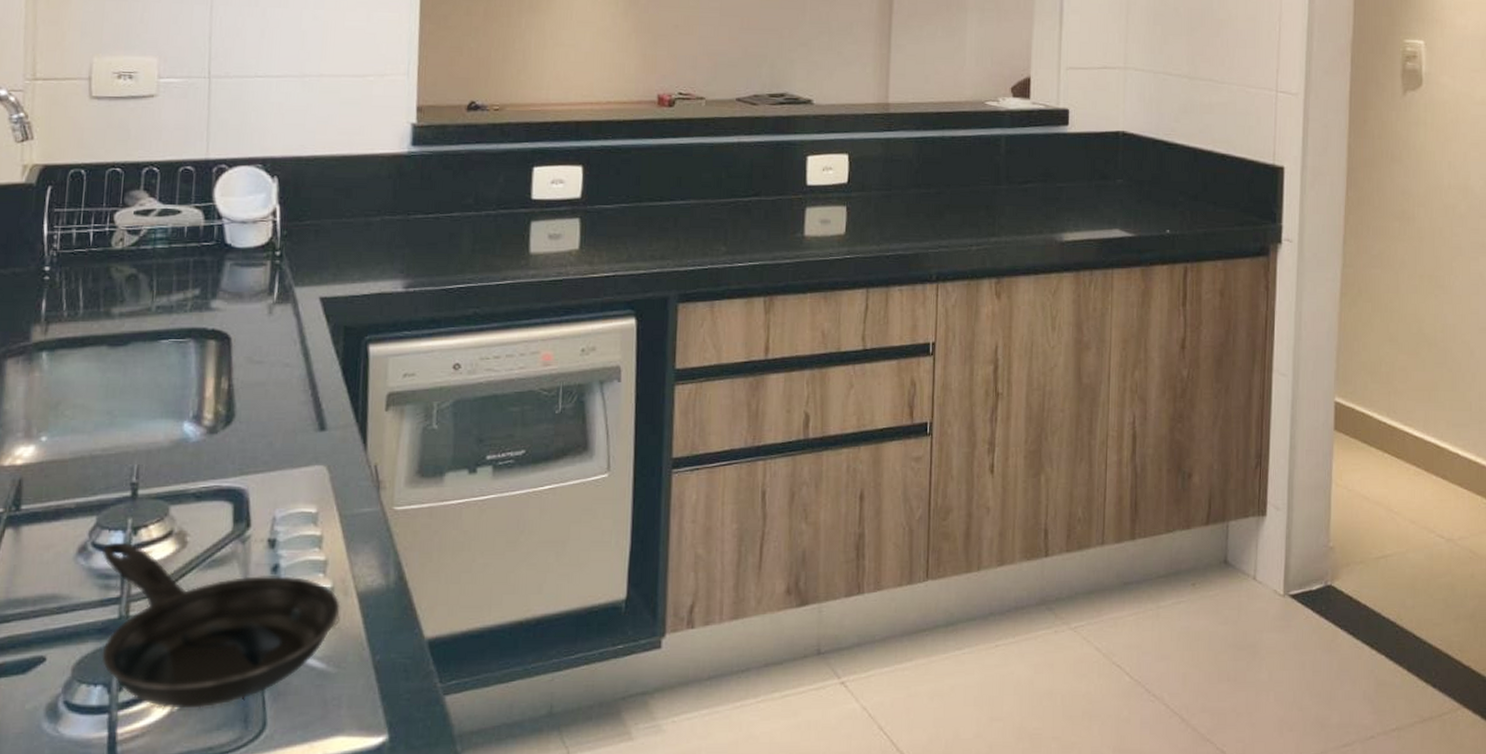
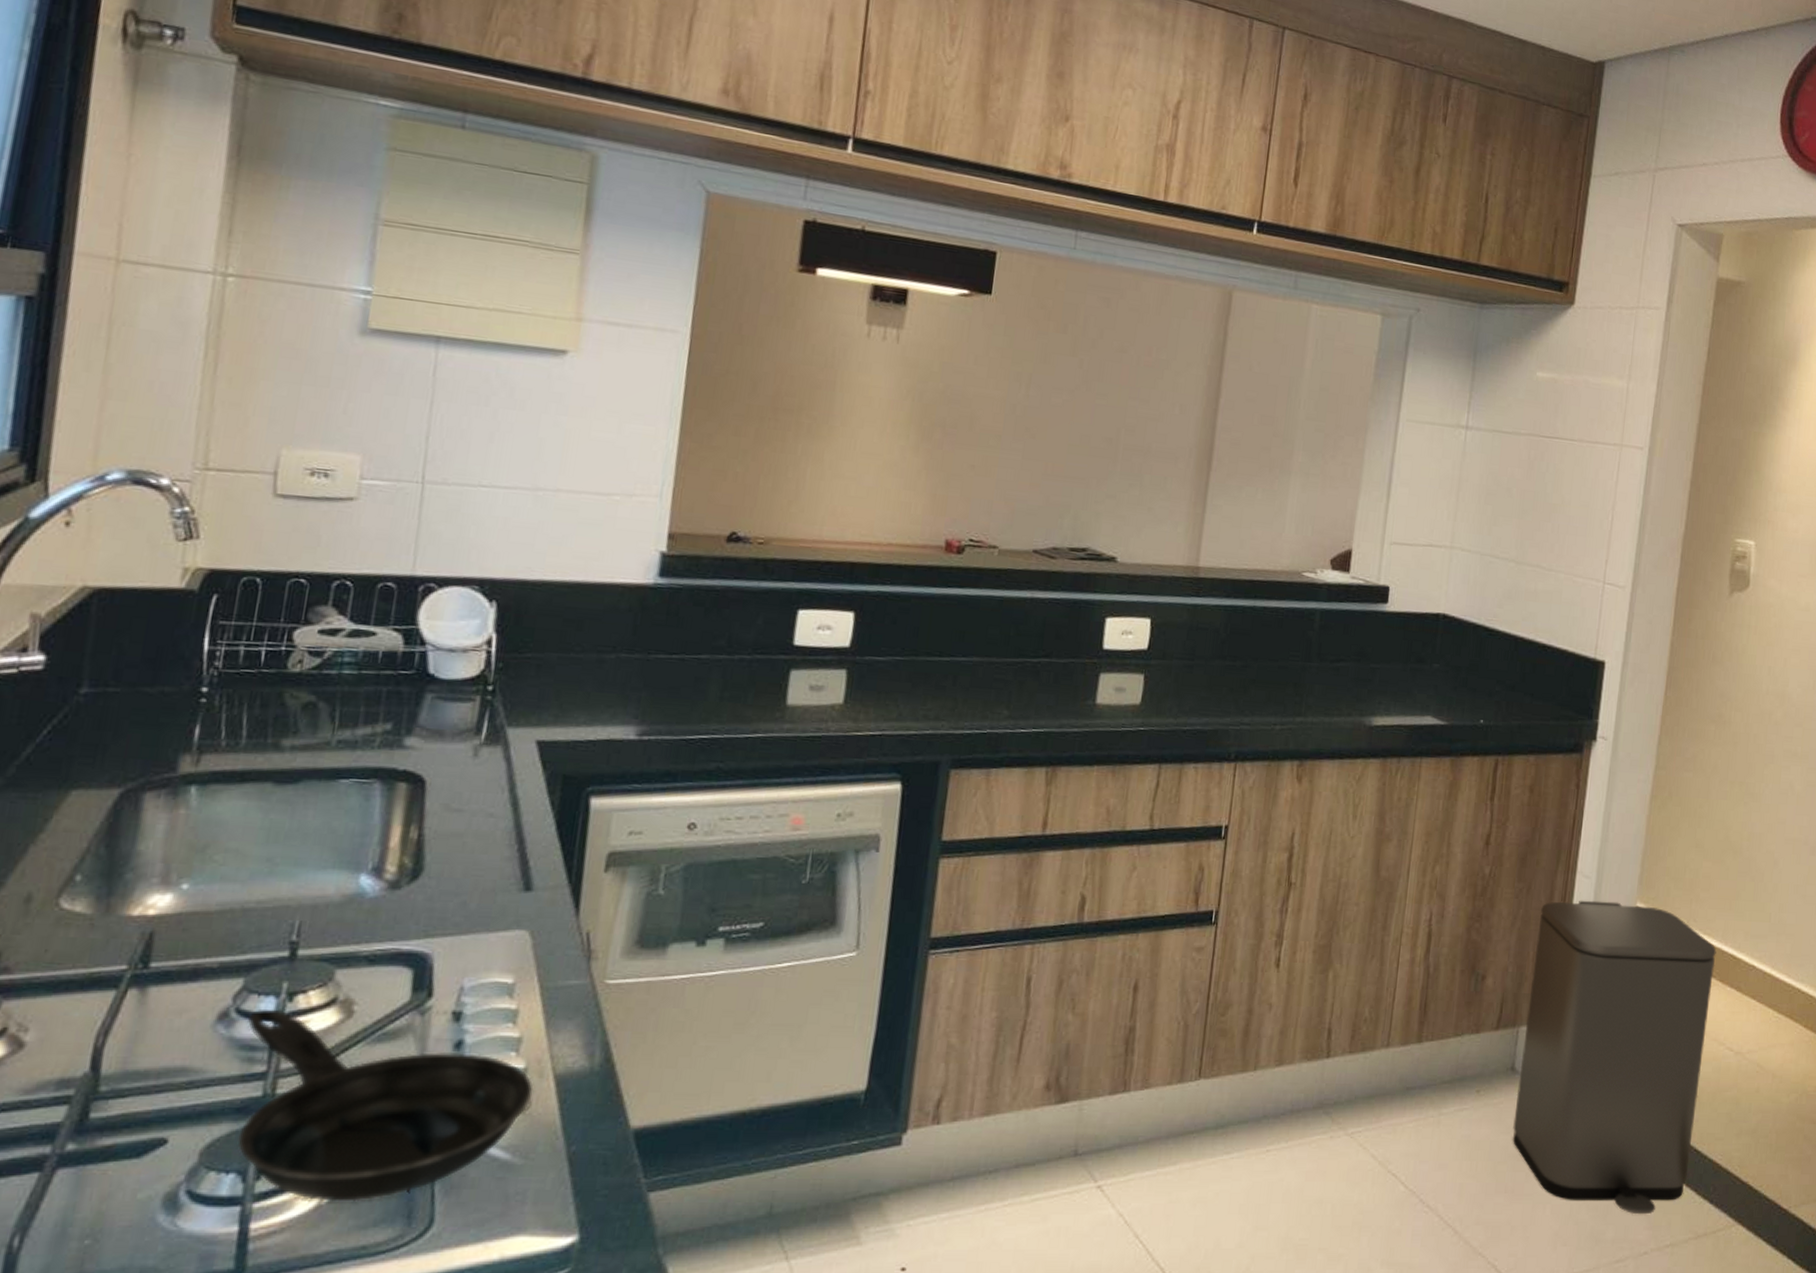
pedal bin: none [1230,397,1419,700] -> present [1512,900,1717,1215]

